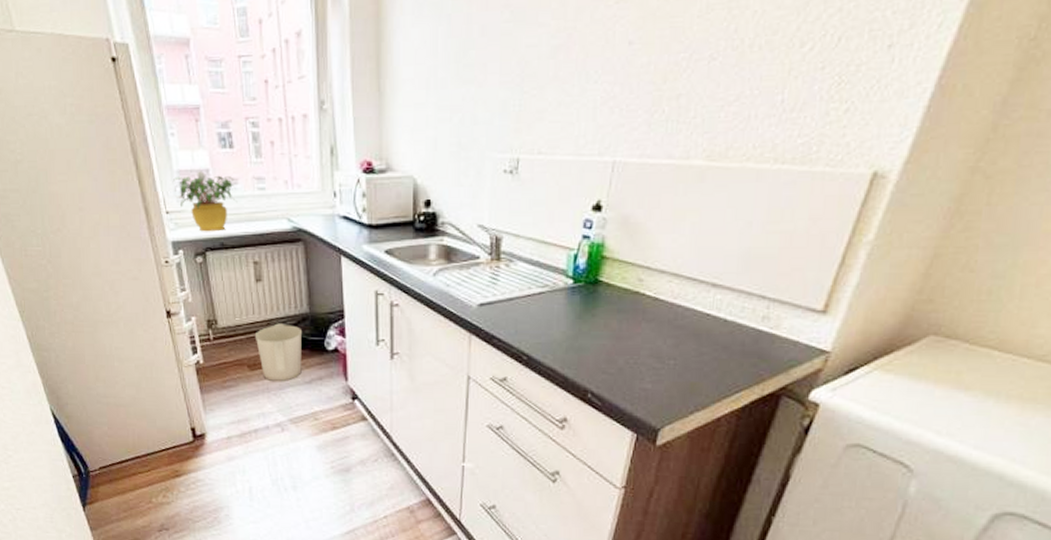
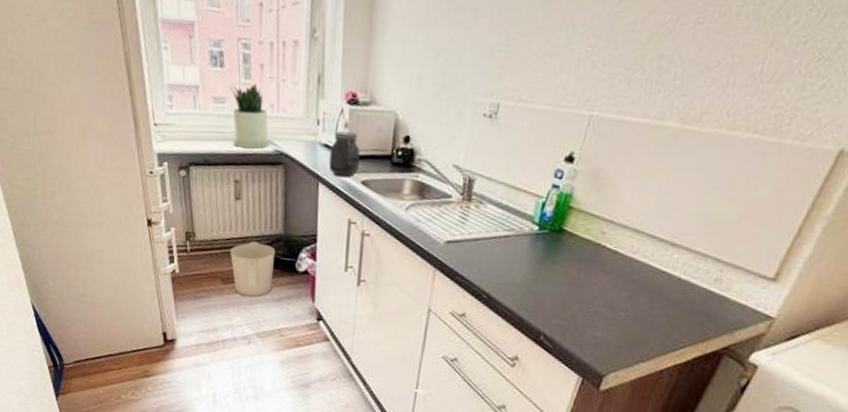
potted flower: present [172,171,237,232] -> none [162,87,224,148]
planter: none [241,161,289,227] -> present [230,83,272,149]
jar: none [349,202,381,249] -> present [328,131,360,178]

